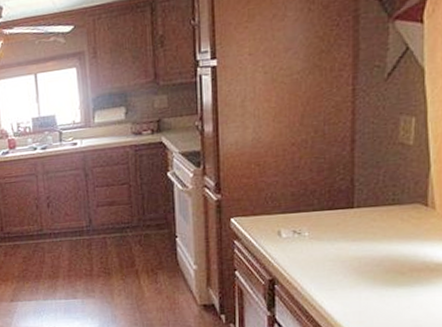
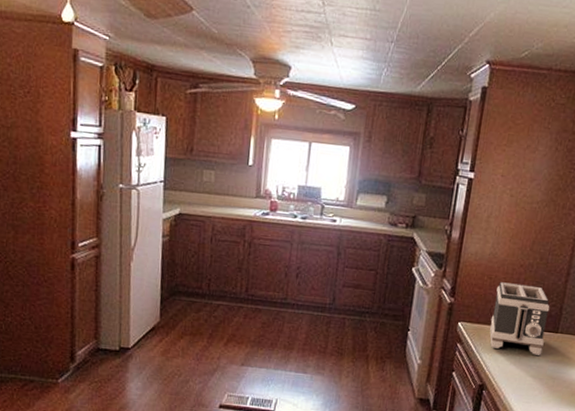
toaster: none [268,162,338,238] -> present [489,282,550,355]

